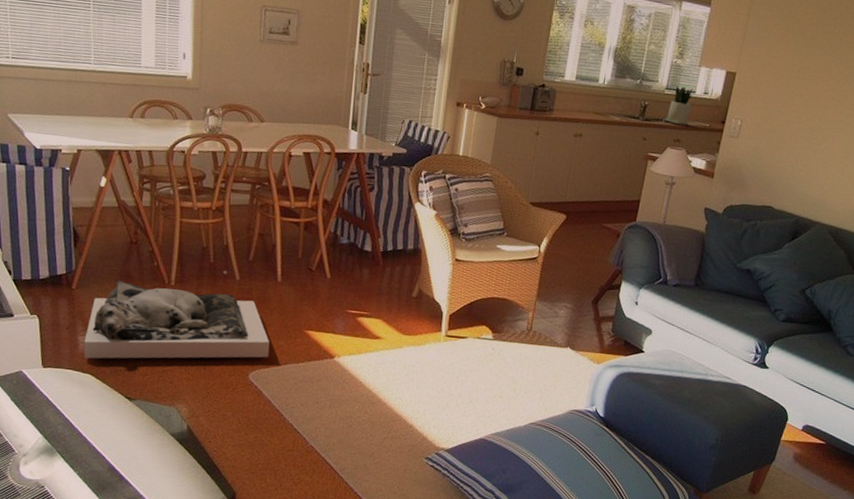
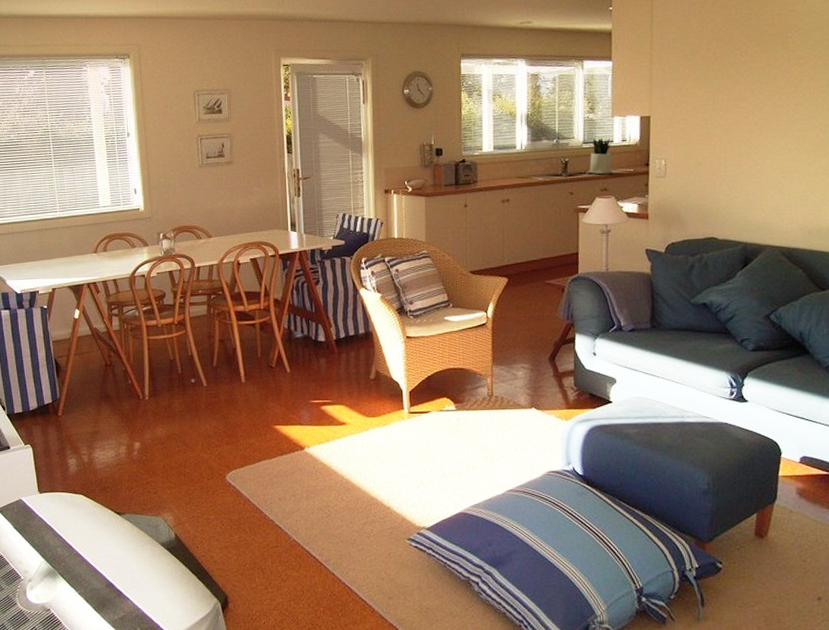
dog bed: present [83,280,270,359] -> none [73,400,243,480]

